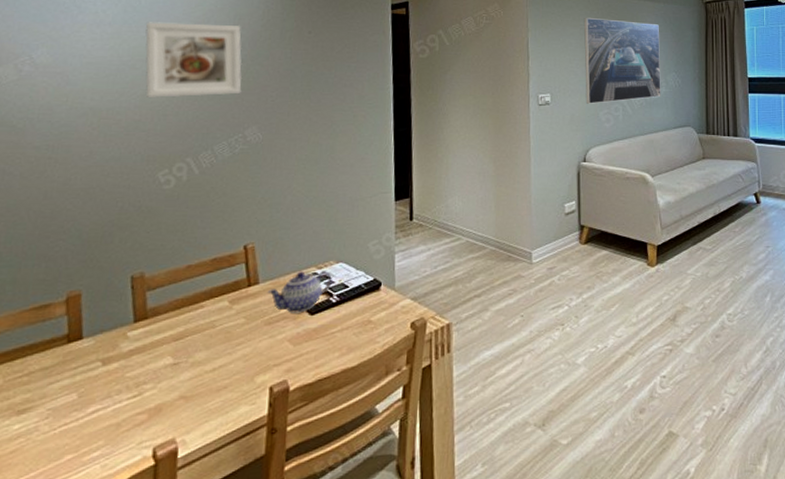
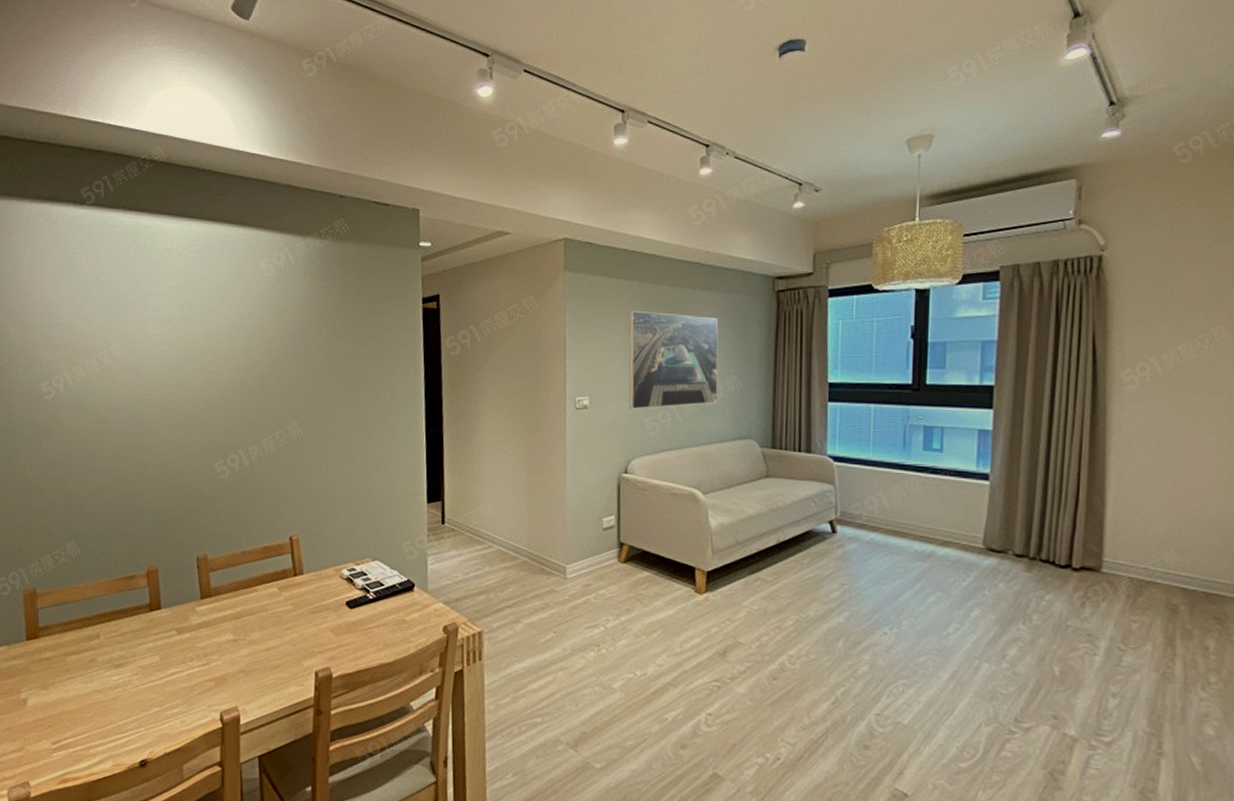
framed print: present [145,22,243,98] -> none [199,317,284,392]
teapot: present [267,271,332,313] -> none [311,566,369,606]

